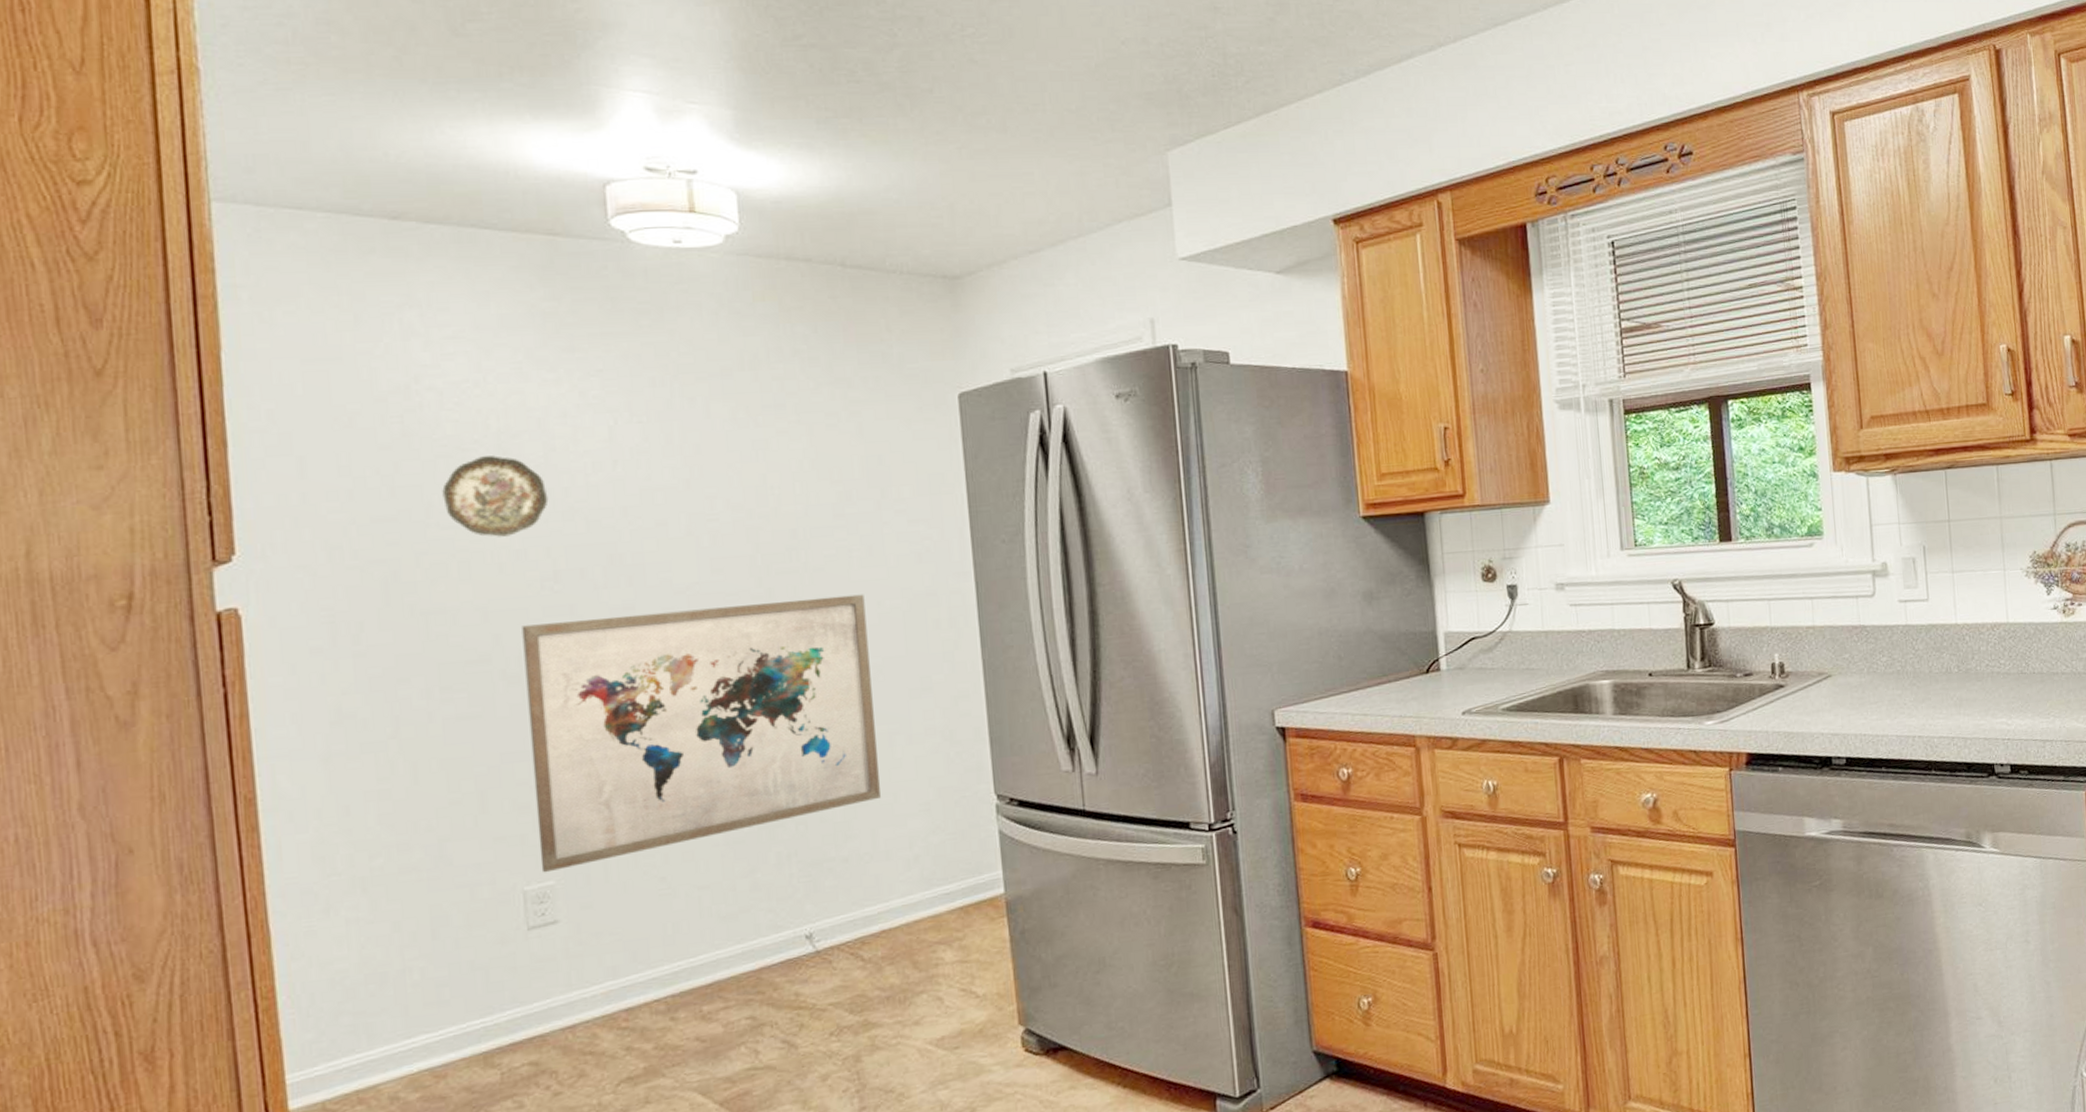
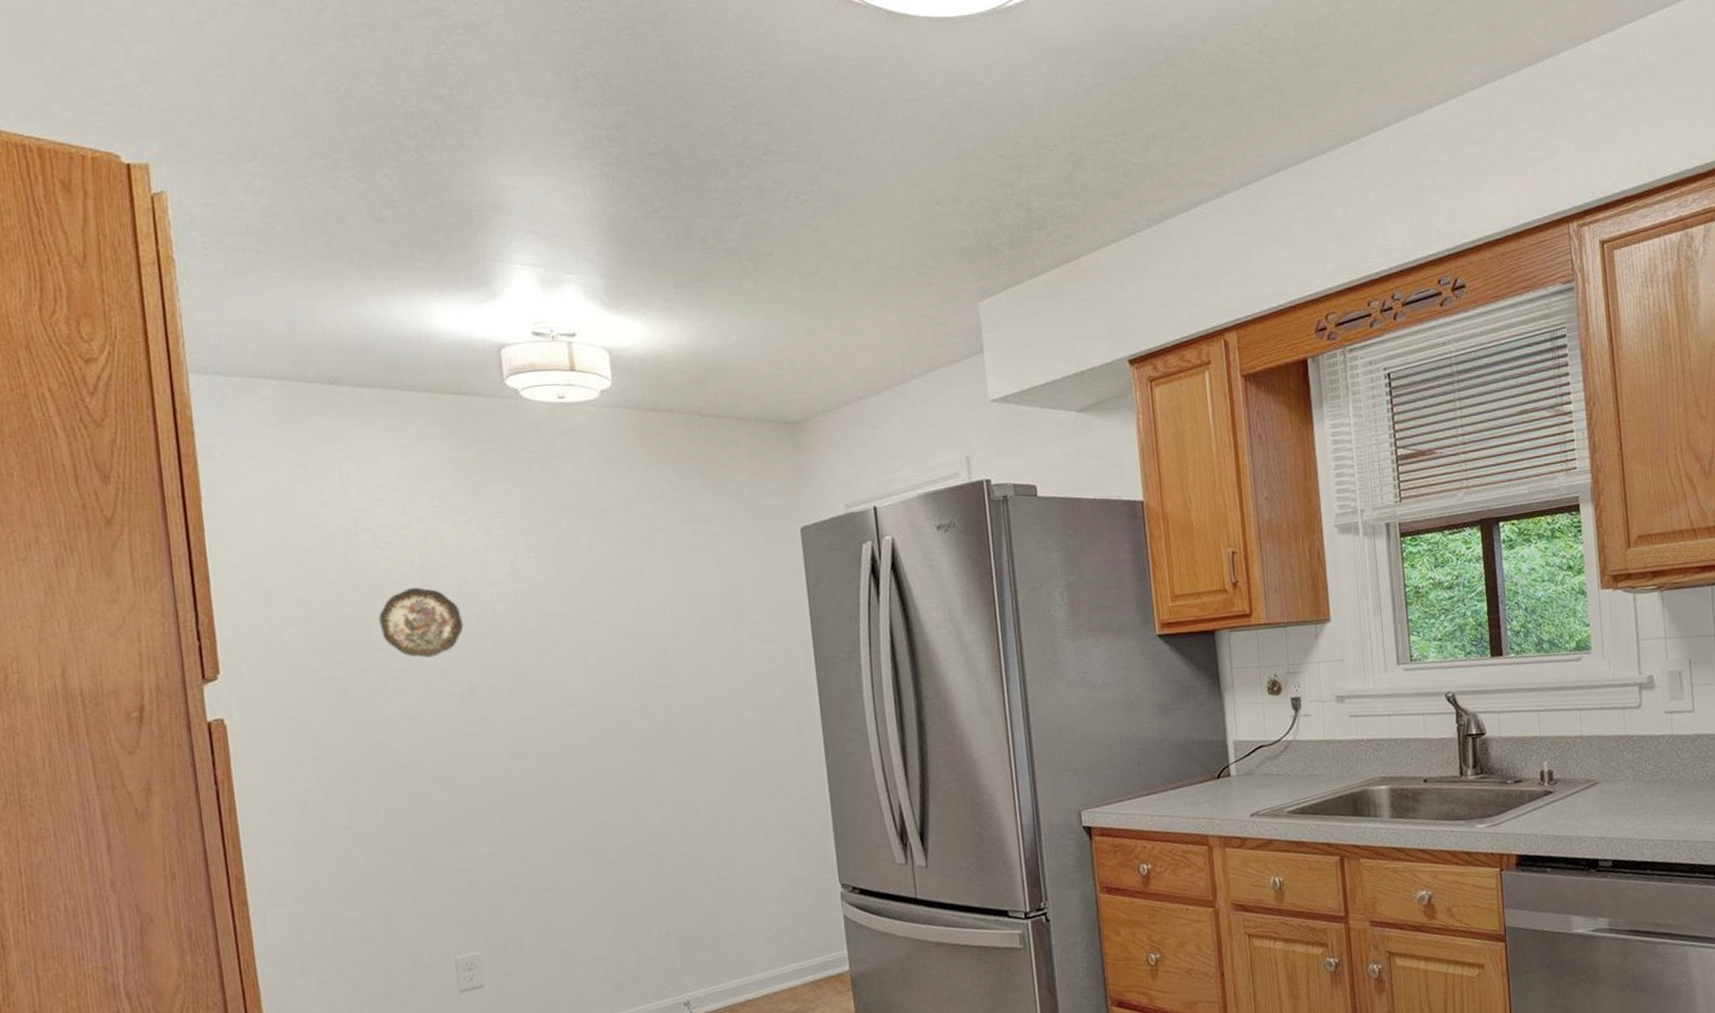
wall art: present [522,594,881,873] -> none [446,706,743,945]

